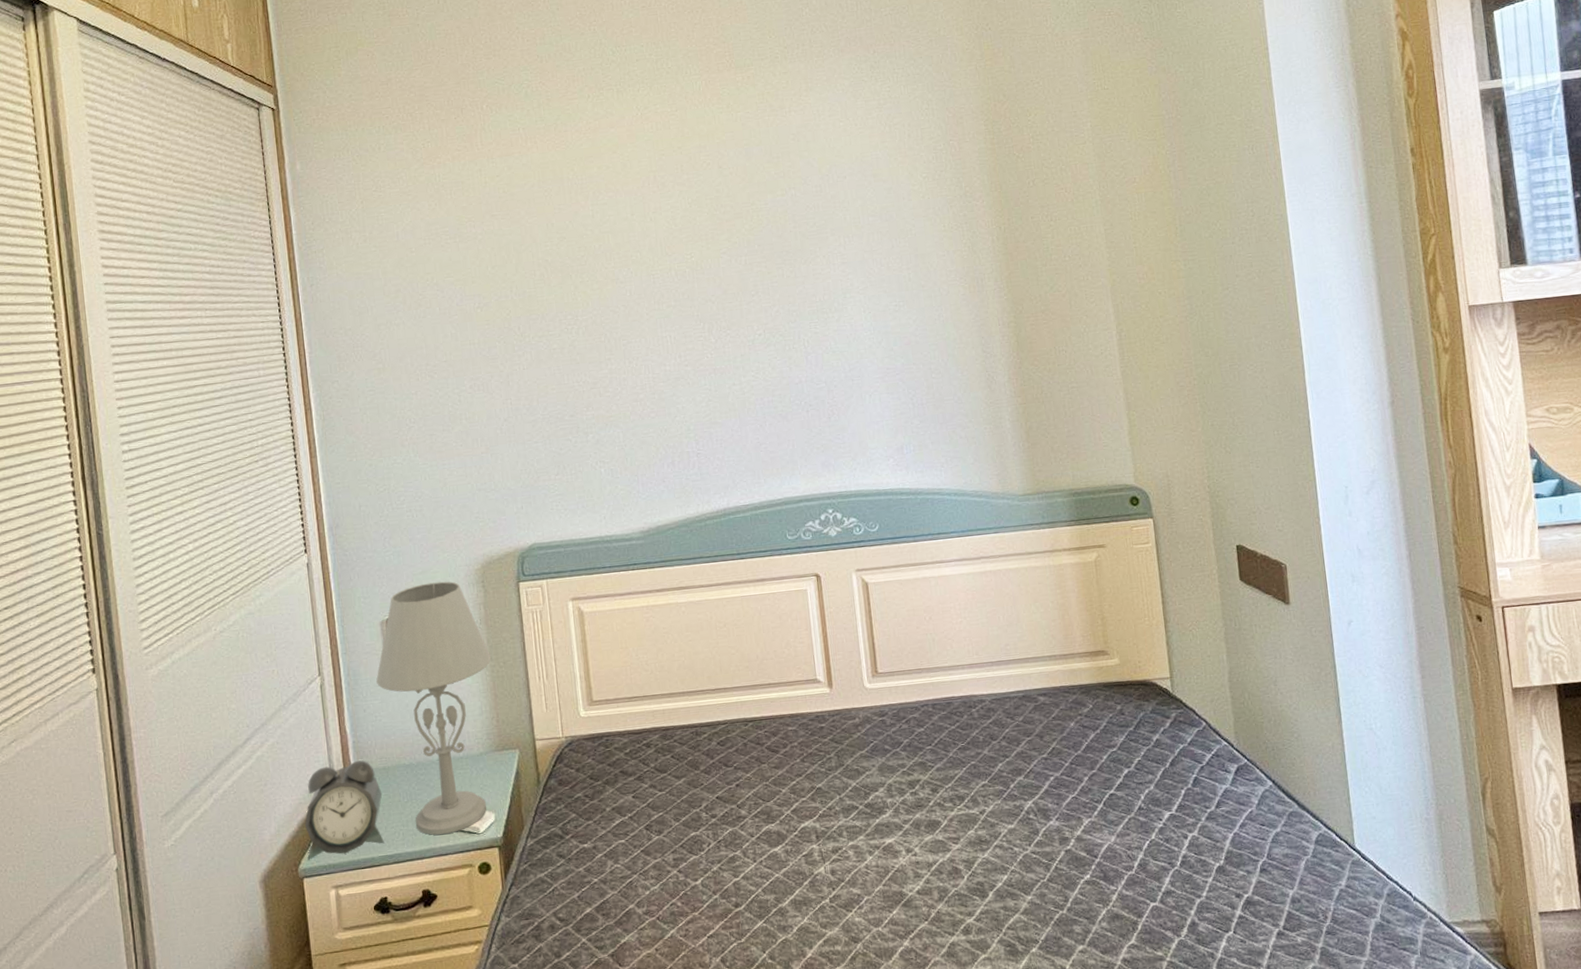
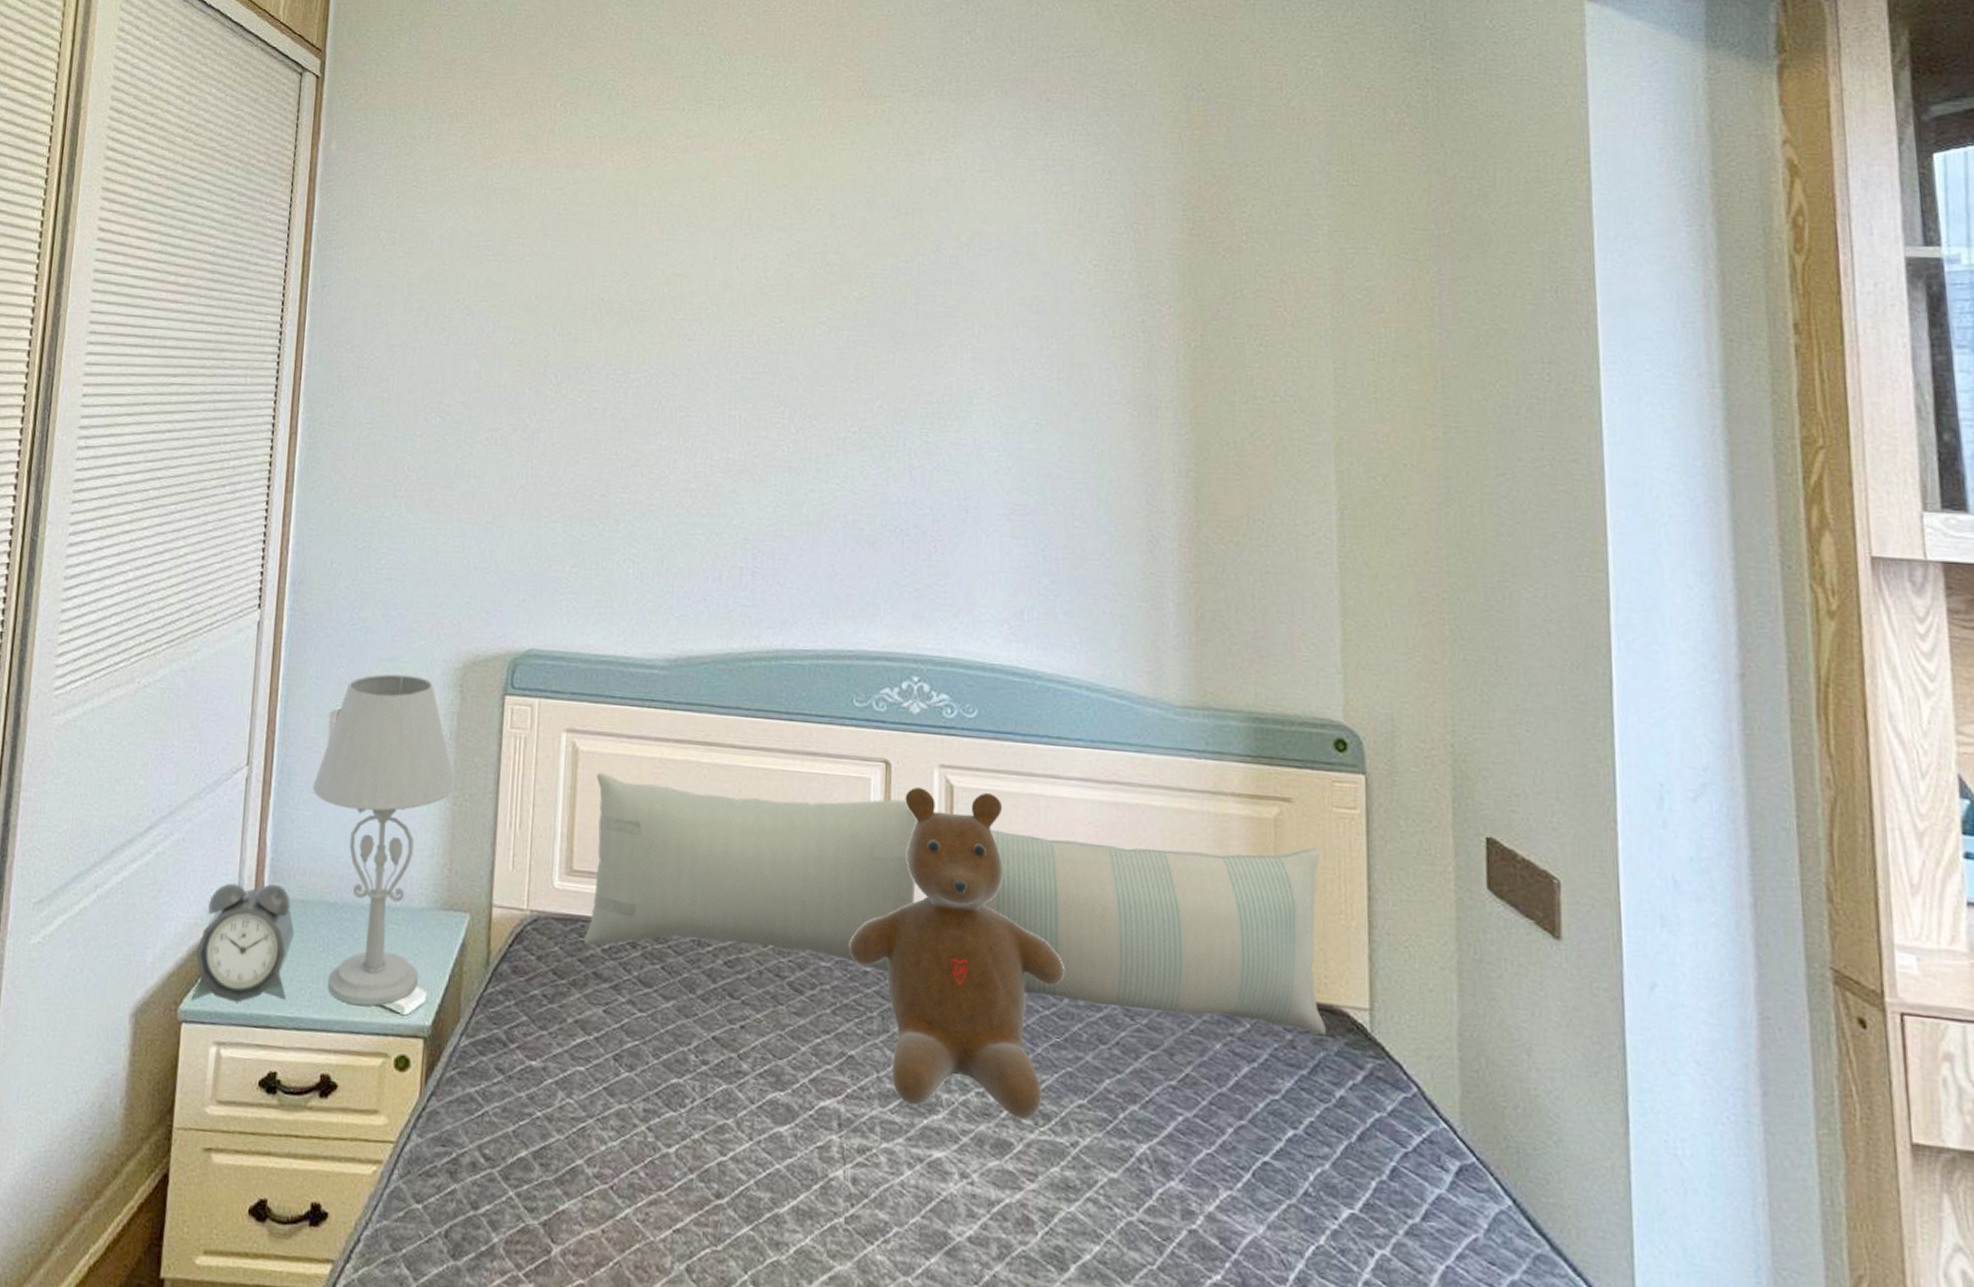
pillow: none [600,600,850,753] -> present [583,772,918,973]
stuffed bear: none [807,582,962,812] -> present [849,787,1064,1119]
pillow: none [859,576,1144,718] -> present [938,811,1327,1035]

